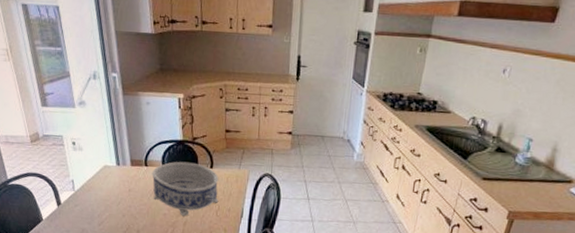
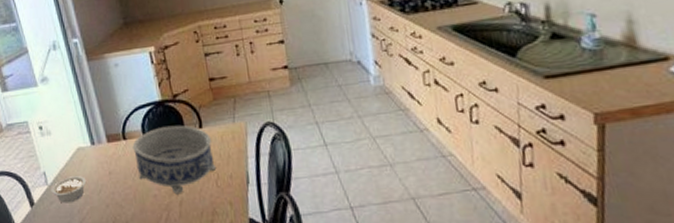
legume: none [76,187,109,208] -> present [51,176,87,203]

